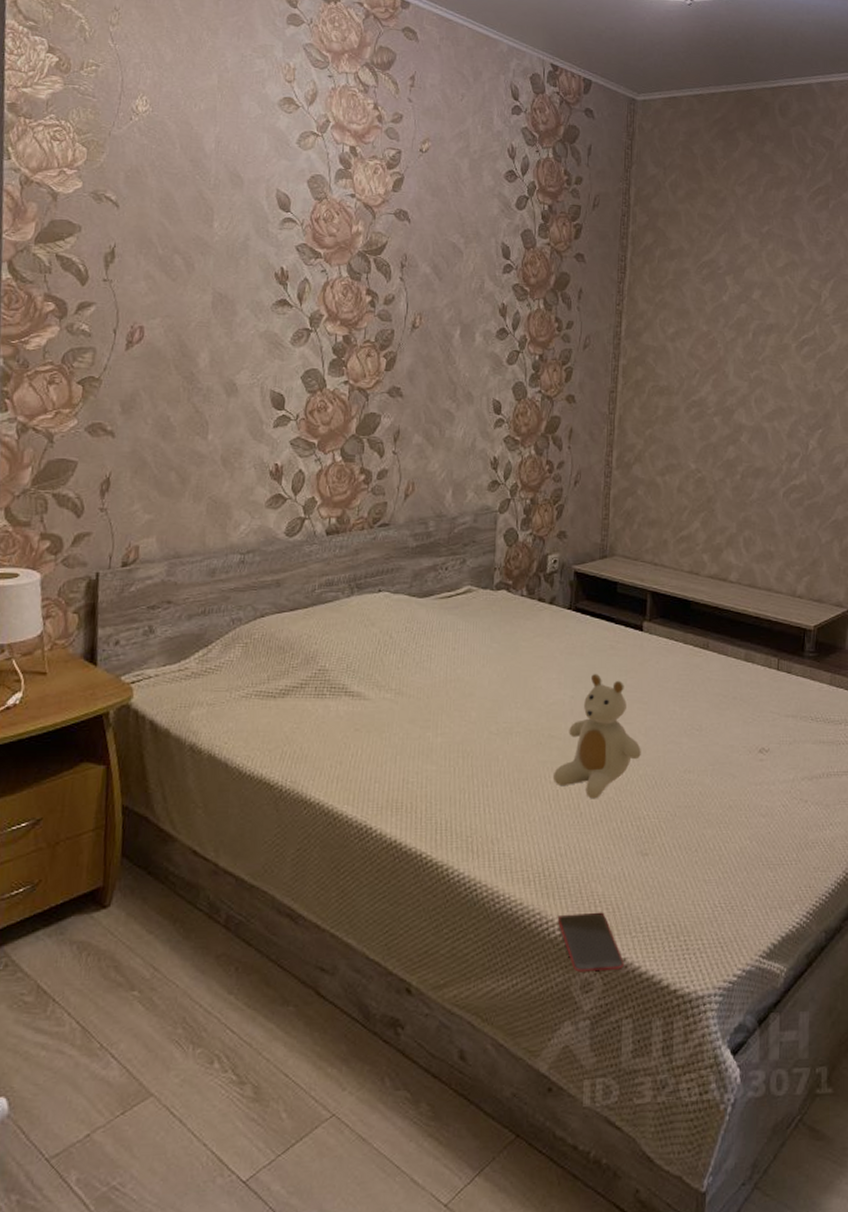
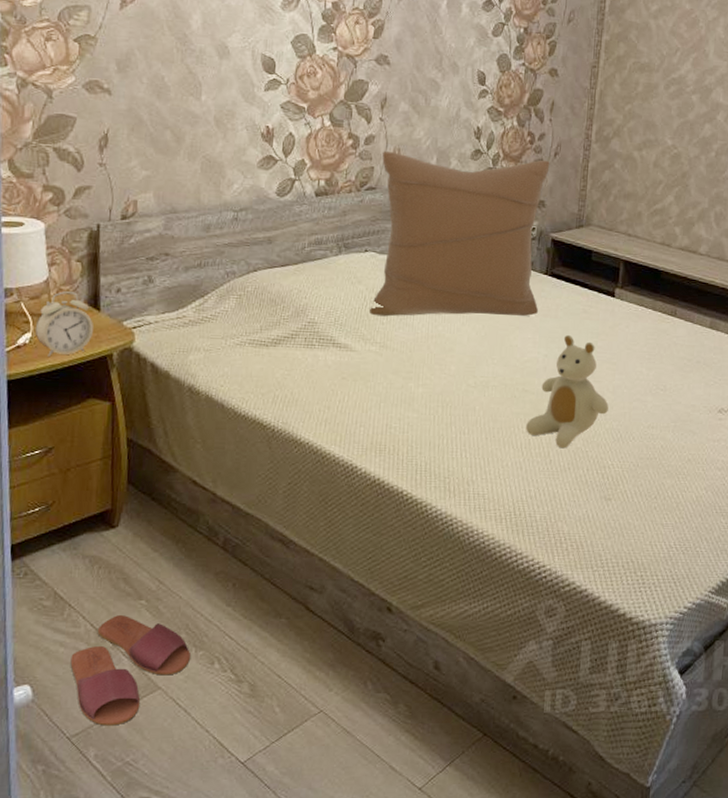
alarm clock: none [26,646,89,717] -> present [34,291,93,356]
slippers: none [52,1010,187,1143] -> present [70,615,190,726]
pillow: none [384,485,570,661] -> present [370,151,550,317]
smartphone: present [557,912,624,972] -> none [526,548,585,599]

